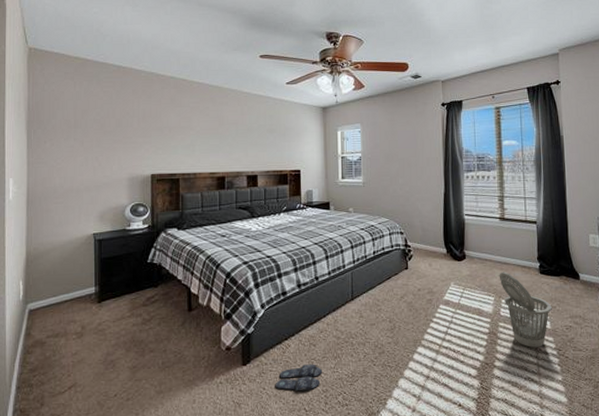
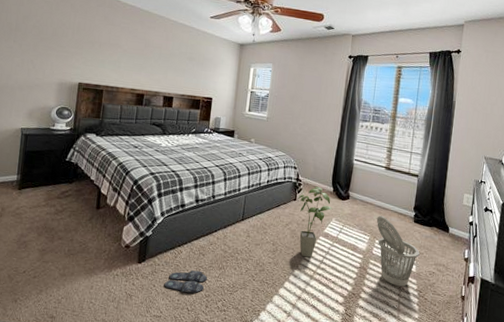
house plant: none [409,249,450,331] -> present [297,186,333,258]

